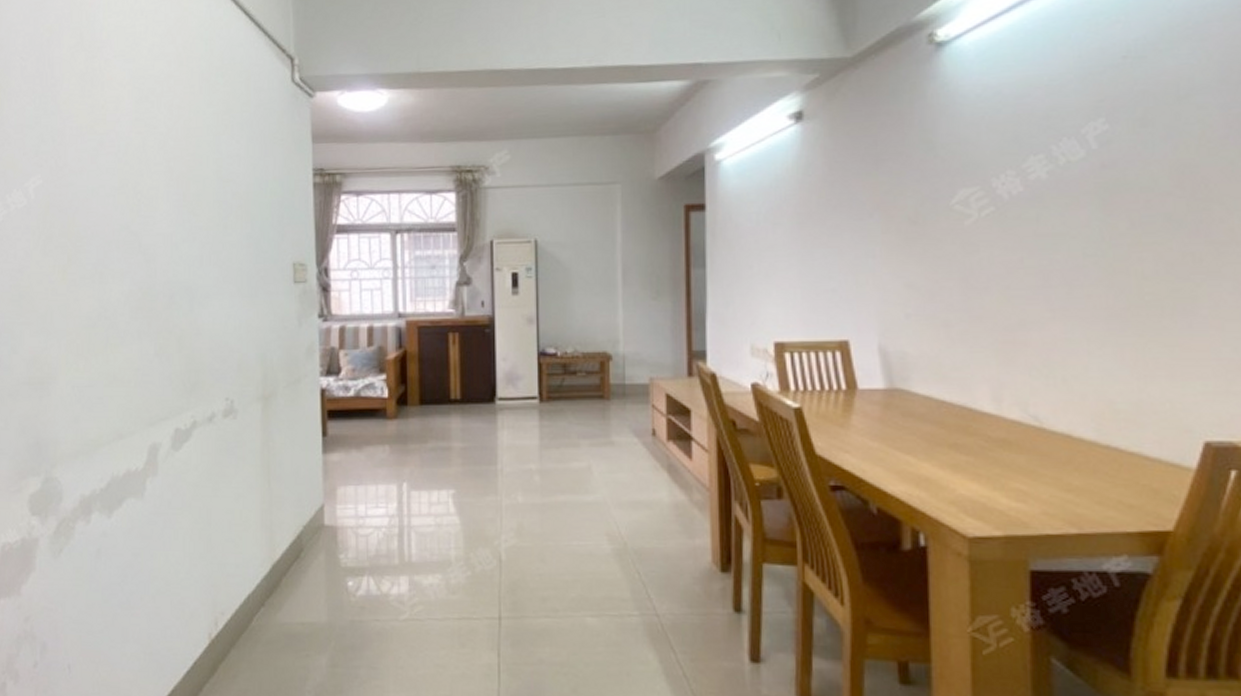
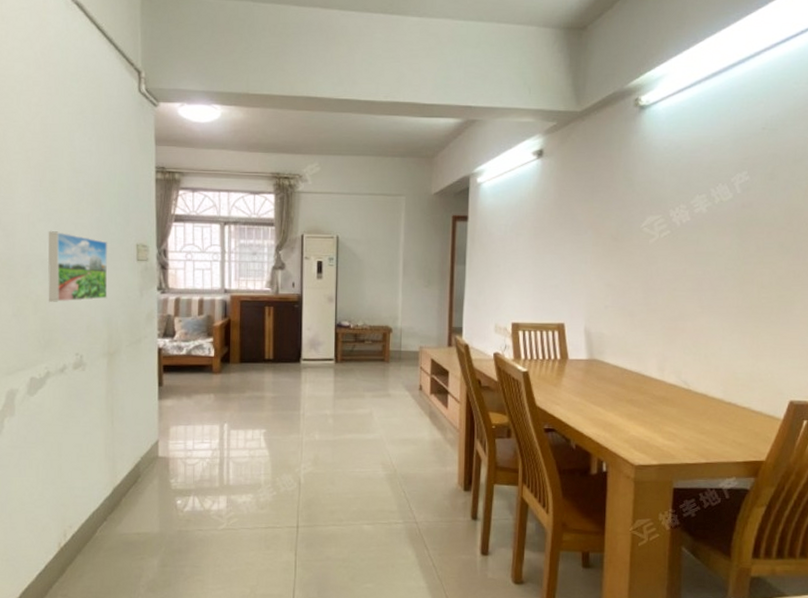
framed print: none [192,251,261,337] -> present [47,230,108,302]

